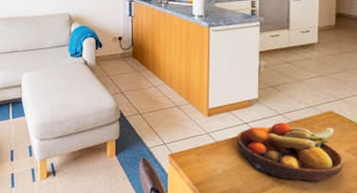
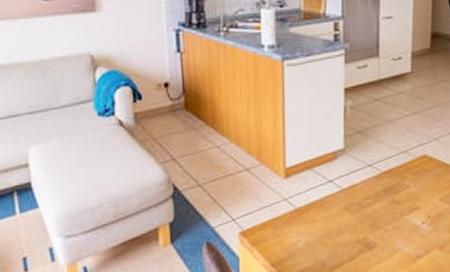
fruit bowl: present [236,122,344,182] -> none [319,174,438,243]

